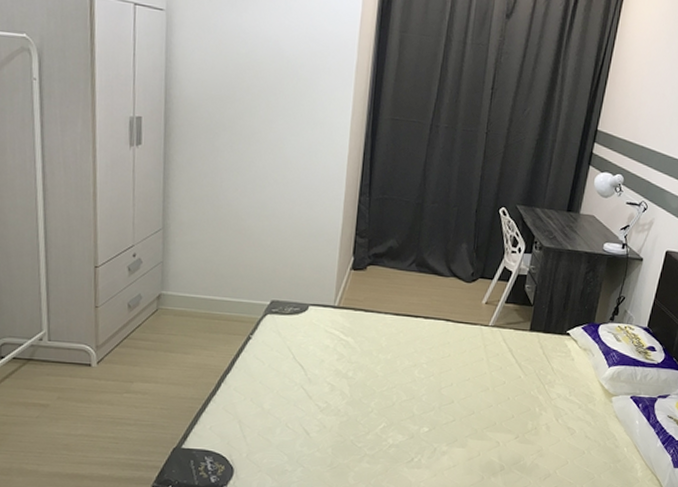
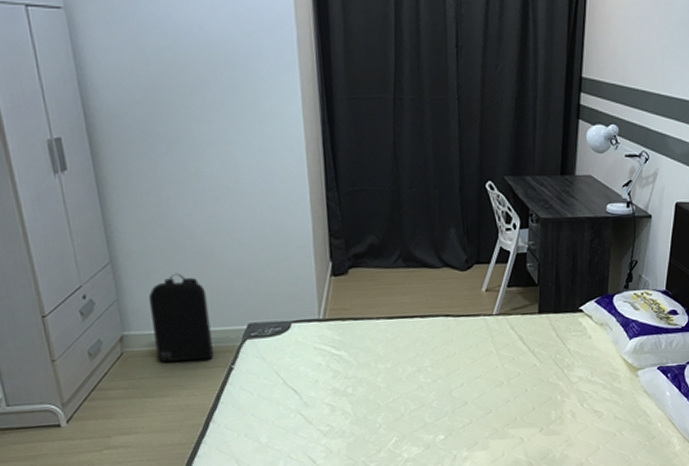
backpack: none [187,246,240,327] -> present [148,273,214,362]

